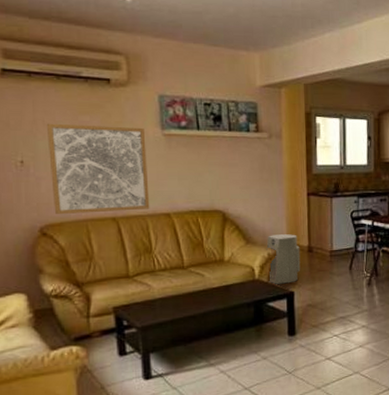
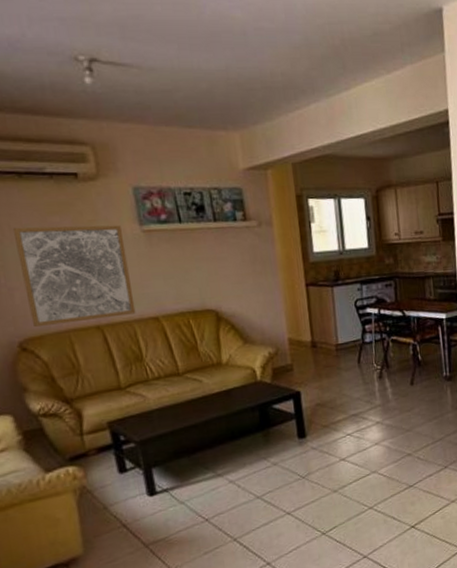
air purifier: present [266,234,301,284] -> none [266,329,306,385]

